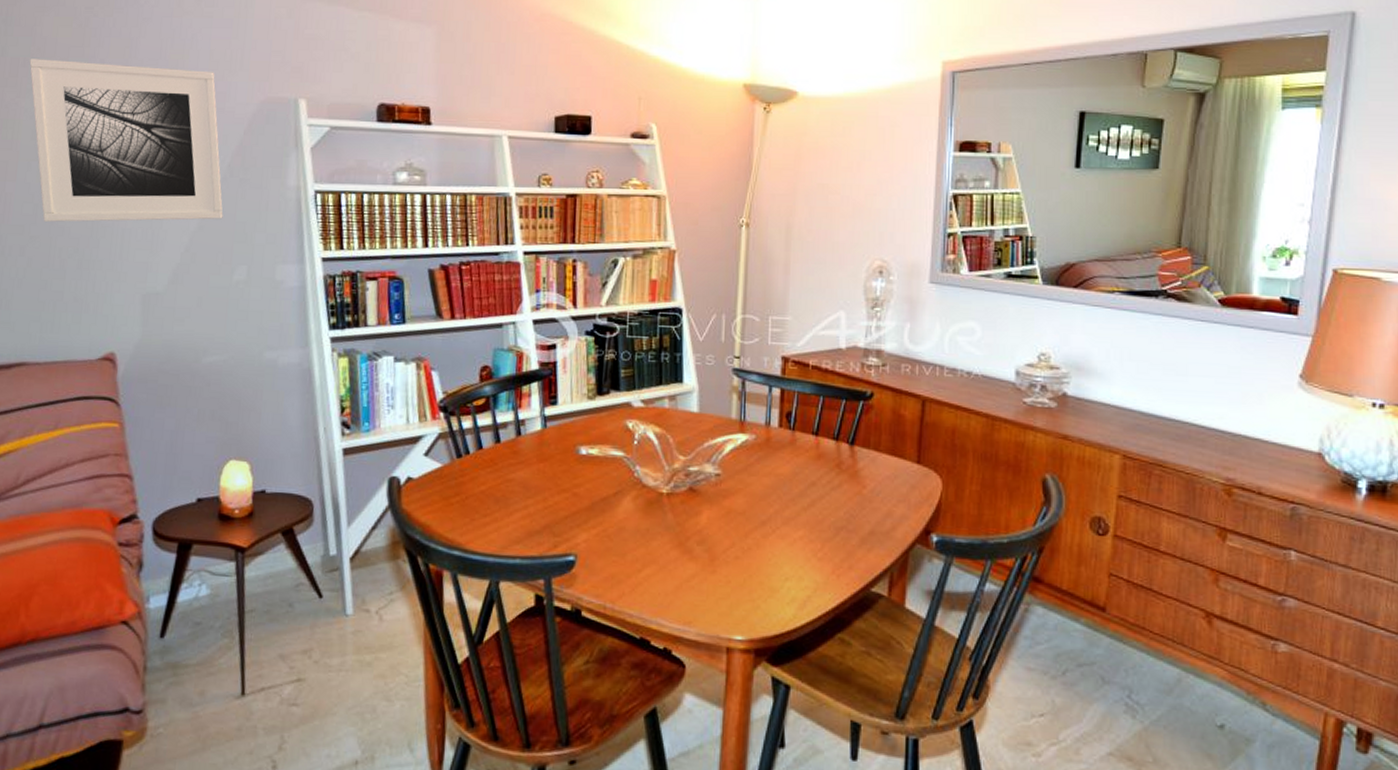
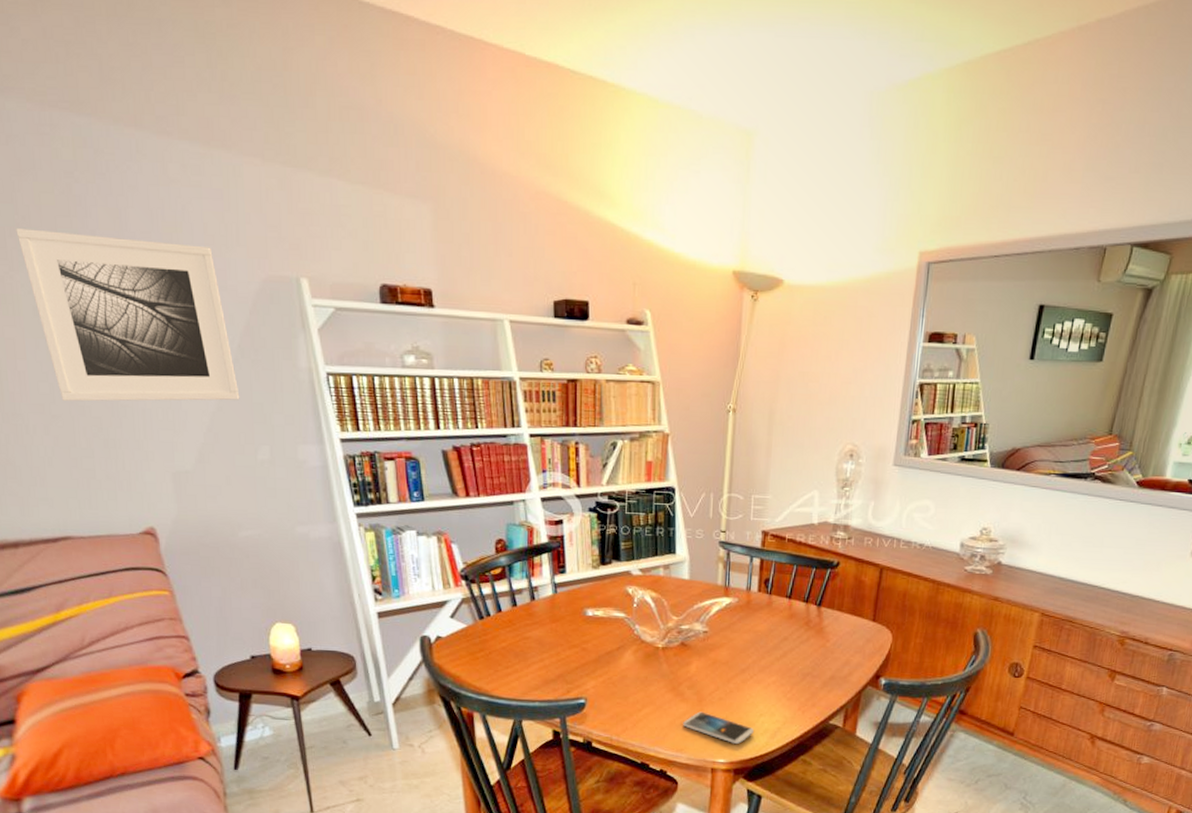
smartphone: none [691,573,778,616] -> present [683,711,754,744]

